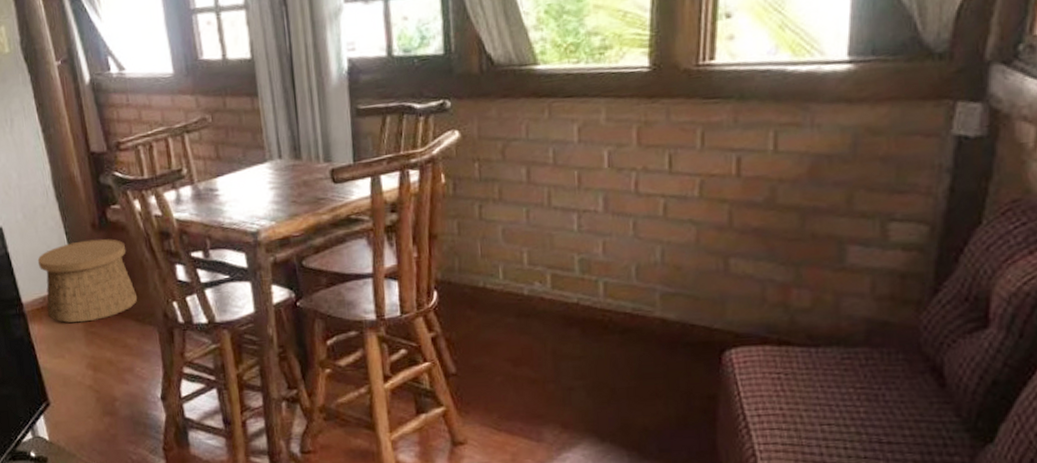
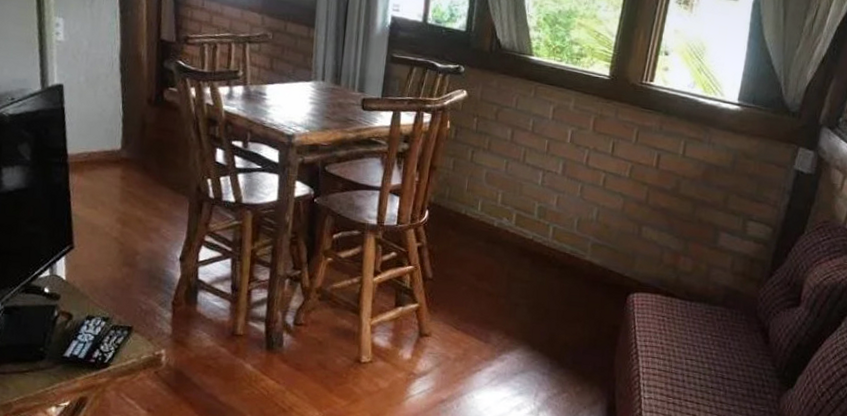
basket: present [37,238,138,323] -> none [90,111,177,182]

